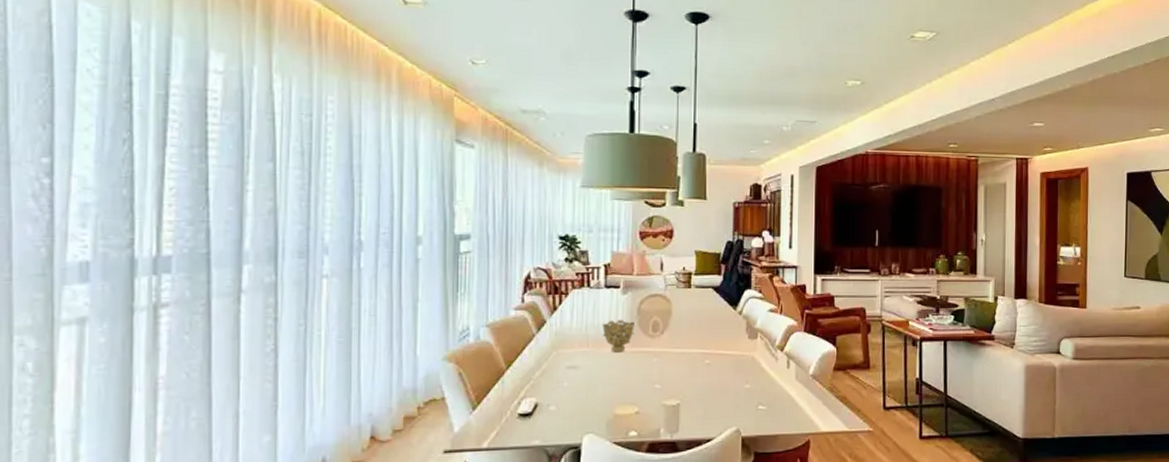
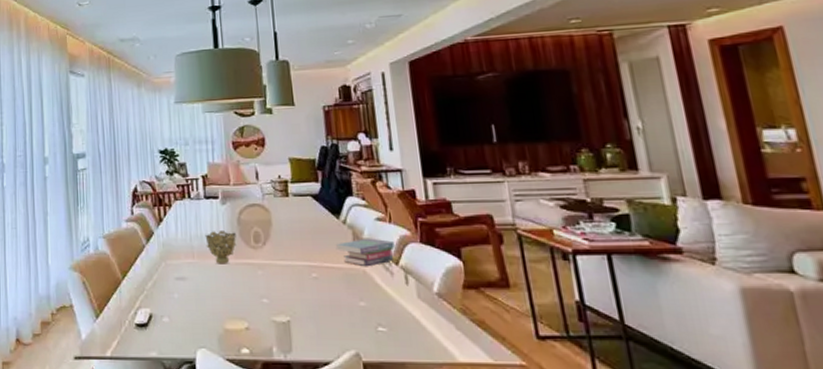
books: none [729,327,782,354] -> present [335,238,395,267]

